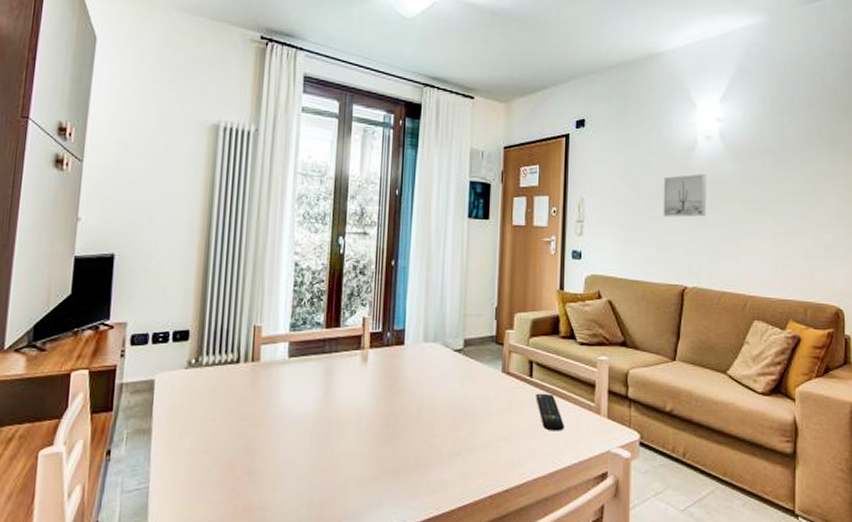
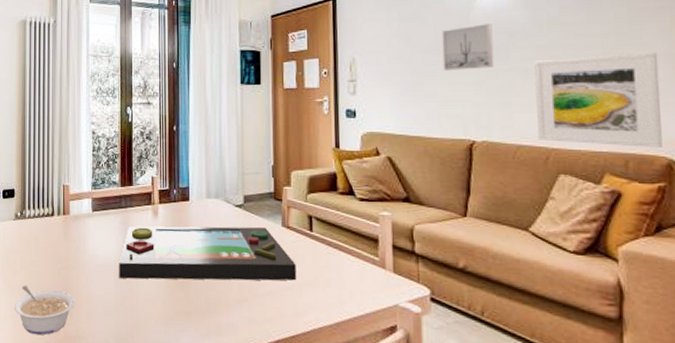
legume: none [178,448,260,510] -> present [14,285,75,335]
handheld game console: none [317,373,514,436] -> present [119,226,297,281]
remote control: present [536,393,564,431] -> none [317,246,348,284]
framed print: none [739,211,834,297] -> present [534,52,663,147]

